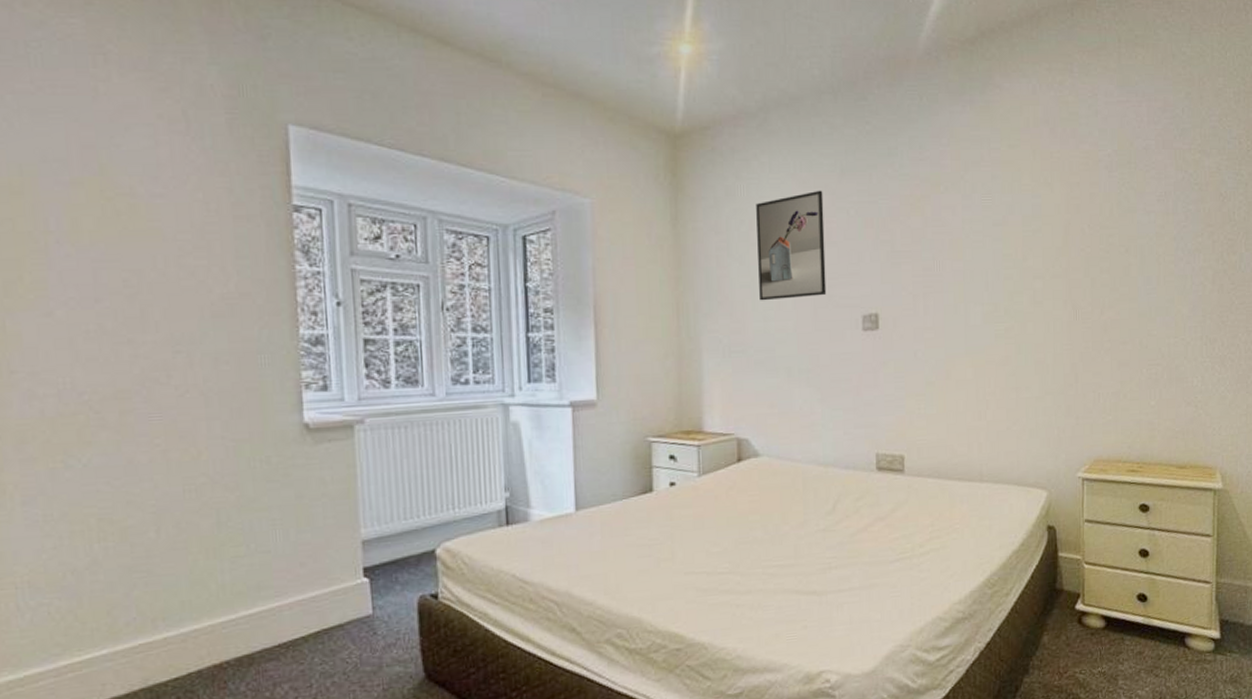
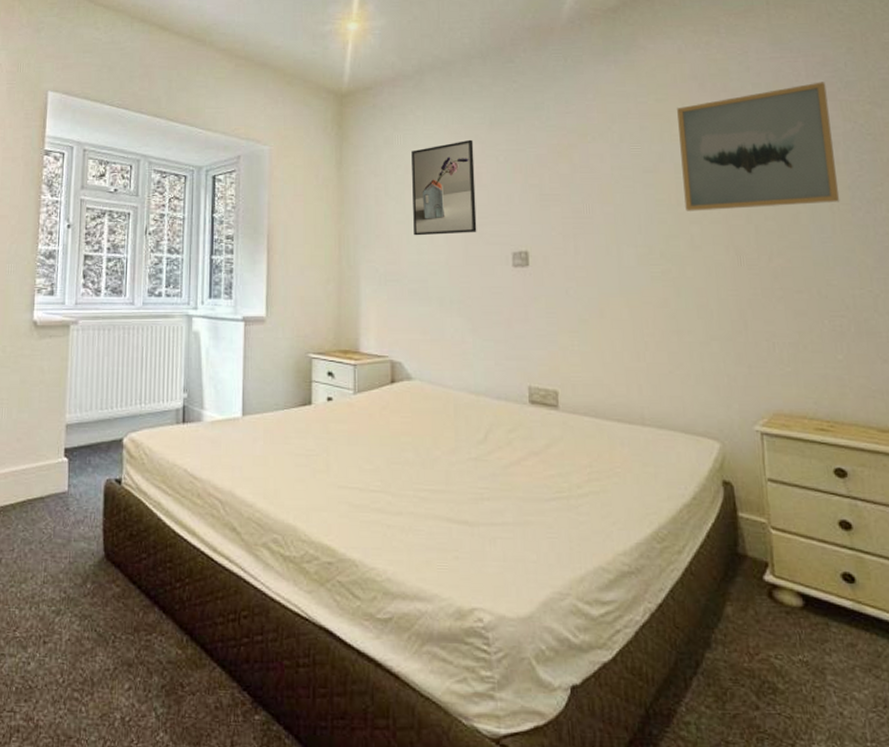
wall art: none [1028,128,1166,266] -> present [677,82,840,211]

